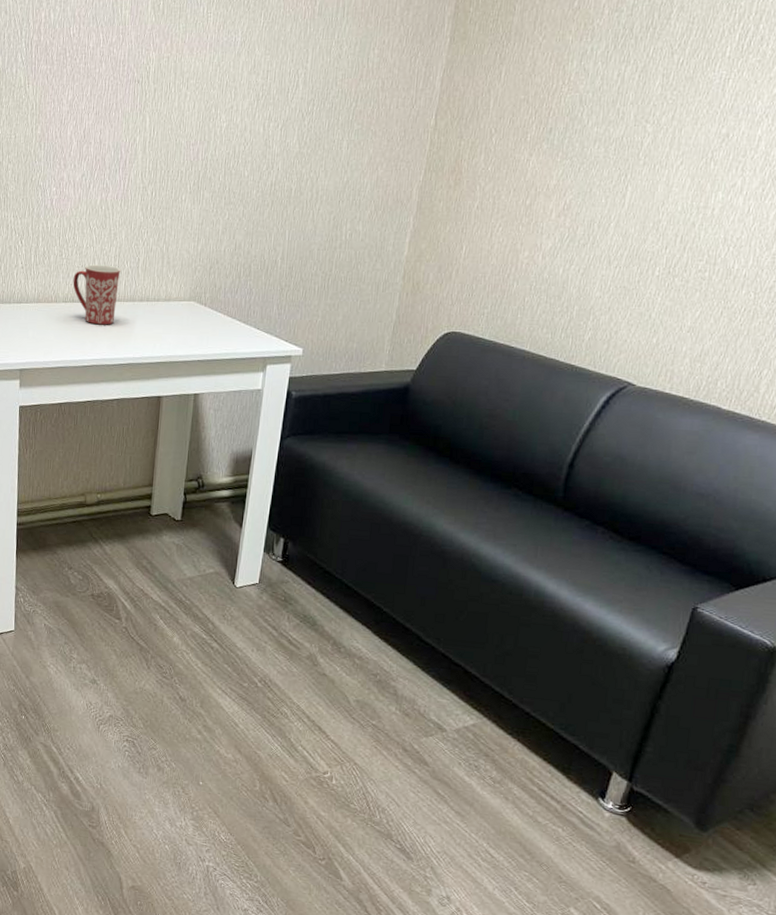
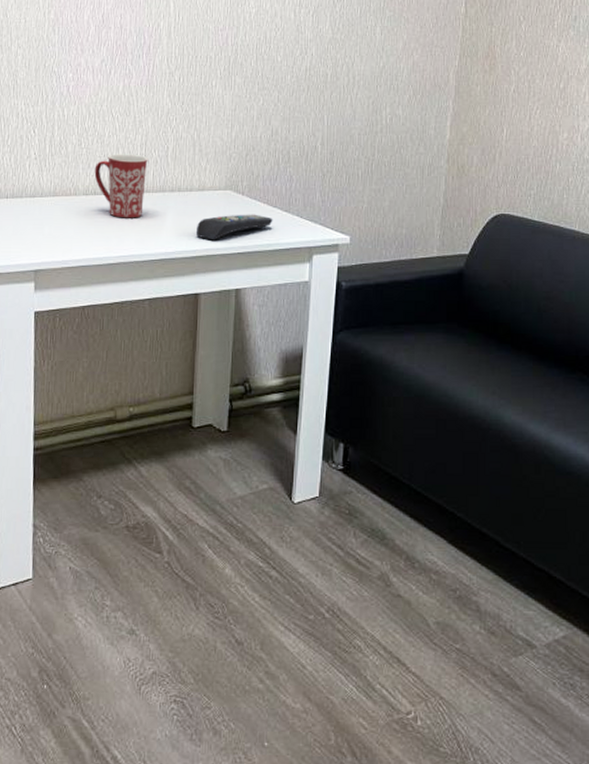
remote control: none [161,324,232,348] -> present [196,214,273,241]

